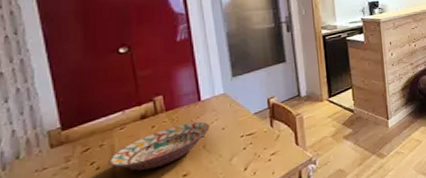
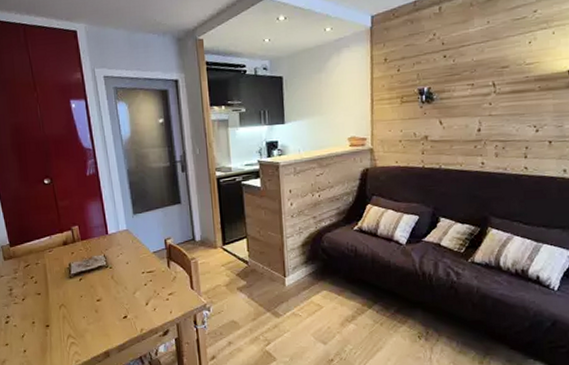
decorative bowl: present [108,121,210,171] -> none [43,253,116,290]

